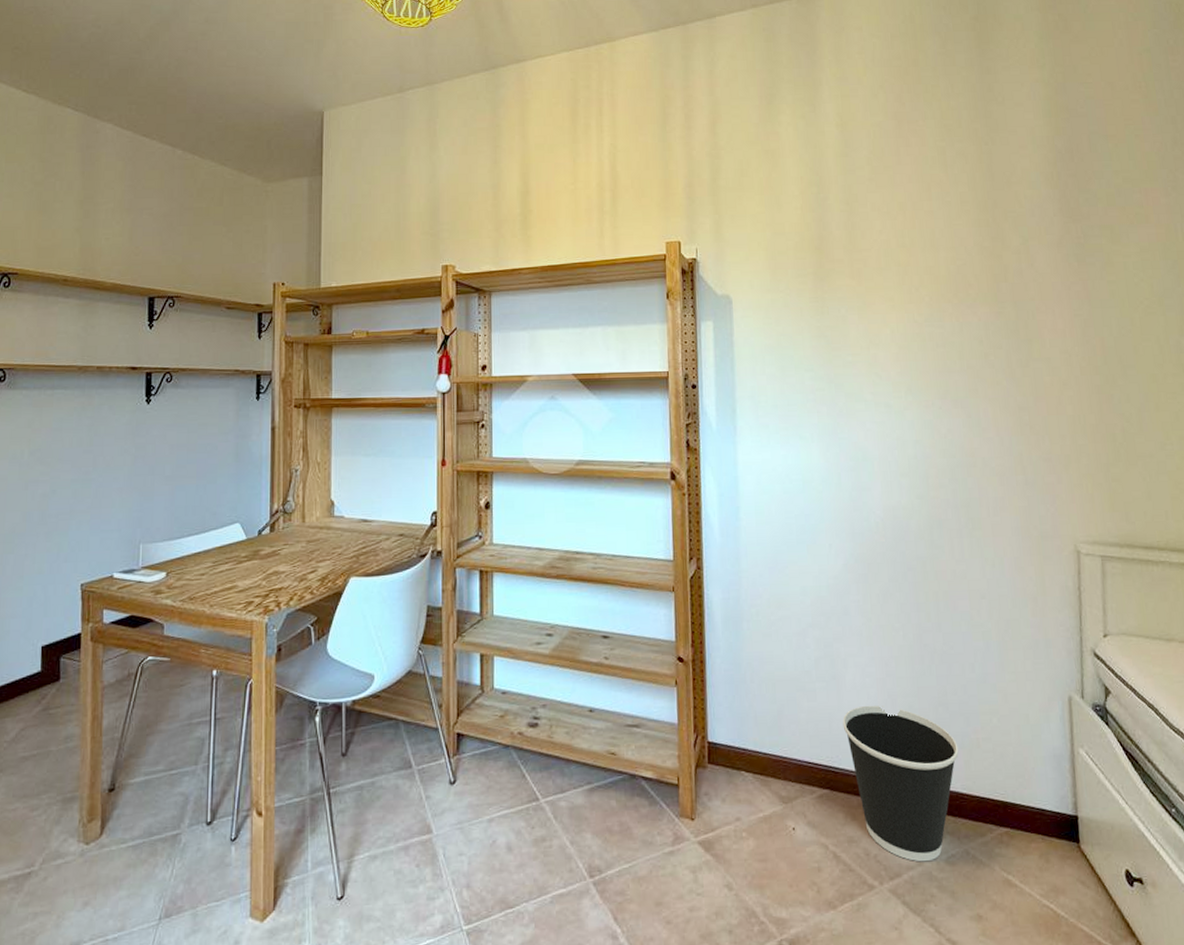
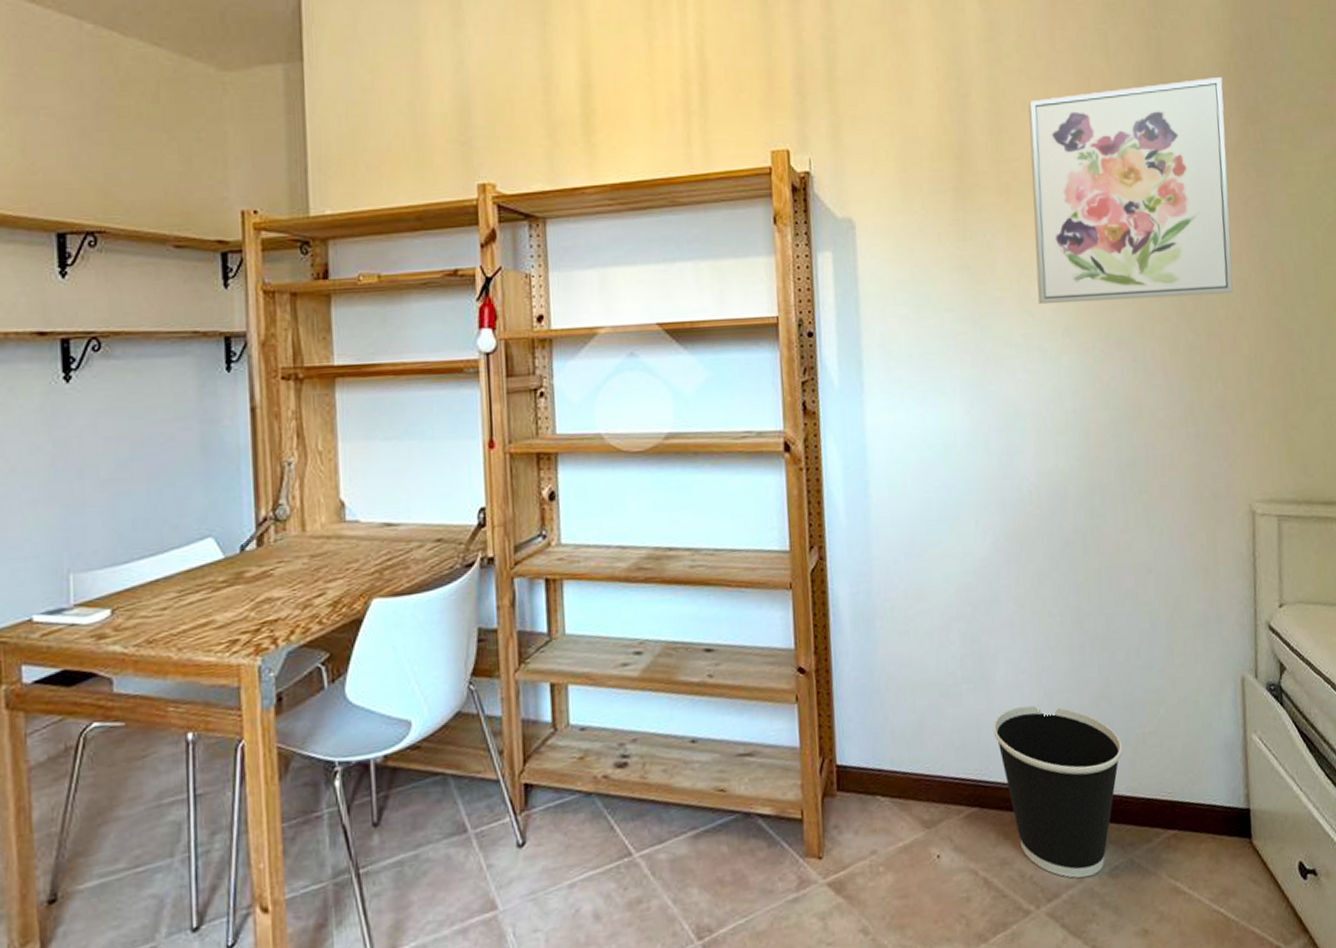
wall art: none [877,184,1058,368] -> present [1028,77,1233,305]

